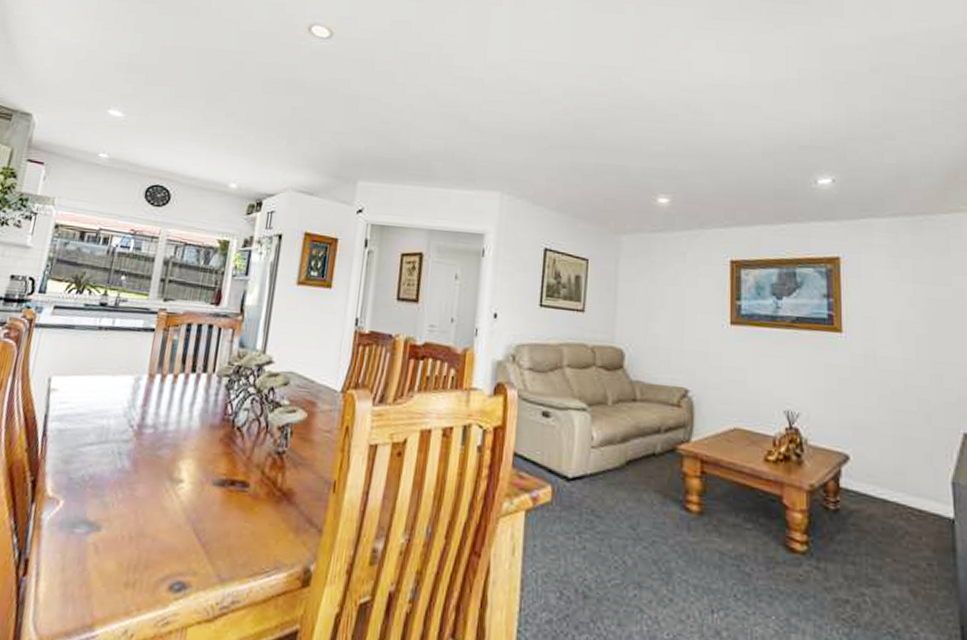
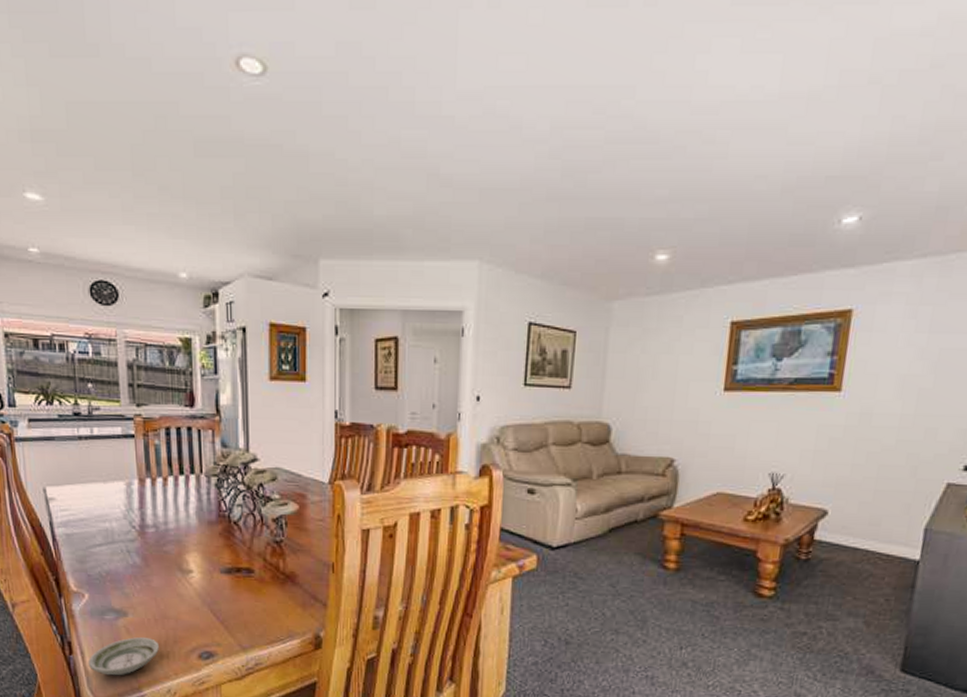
saucer: none [40,558,128,608] -> present [88,637,160,676]

